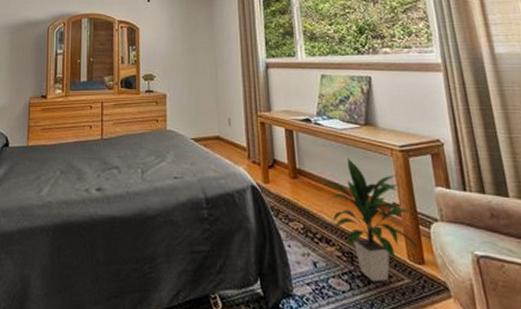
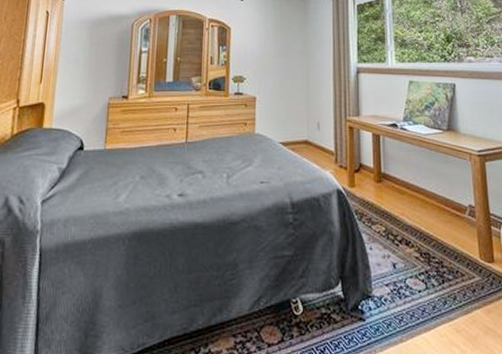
indoor plant: present [318,158,418,282] -> none [401,162,489,281]

